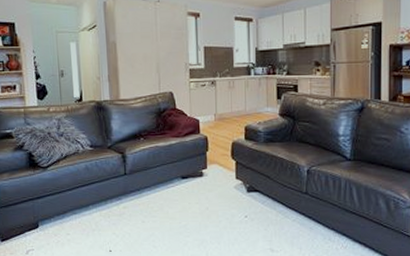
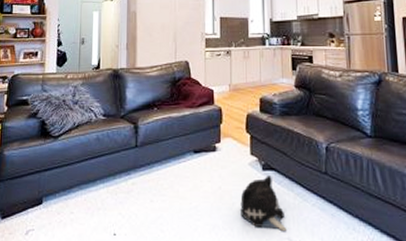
plush toy: none [226,197,270,243] -> present [240,176,287,231]

